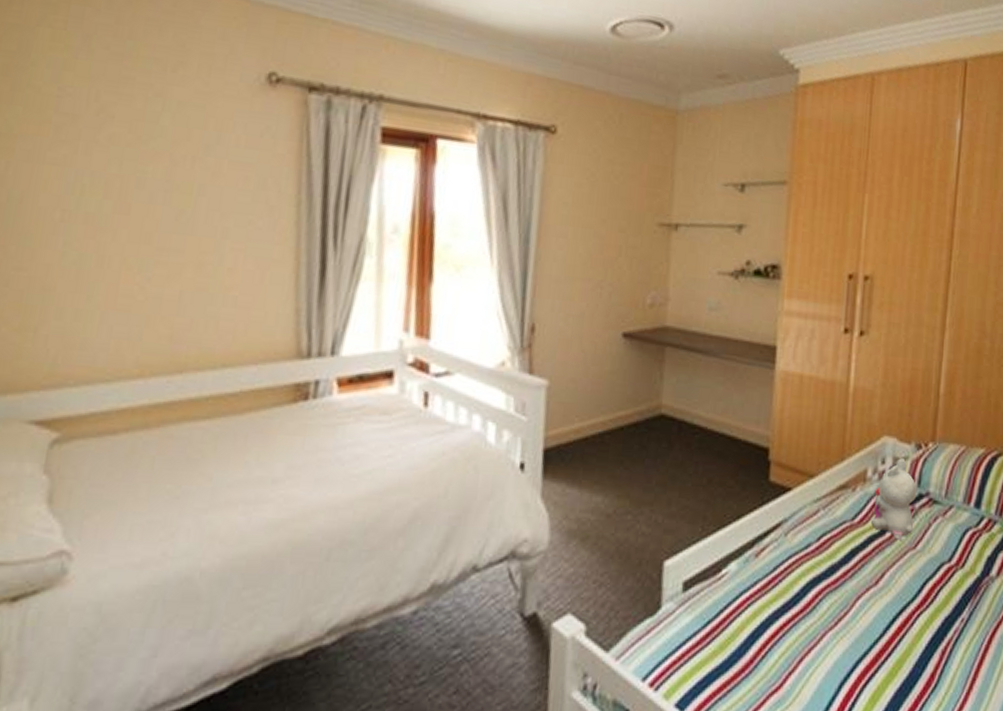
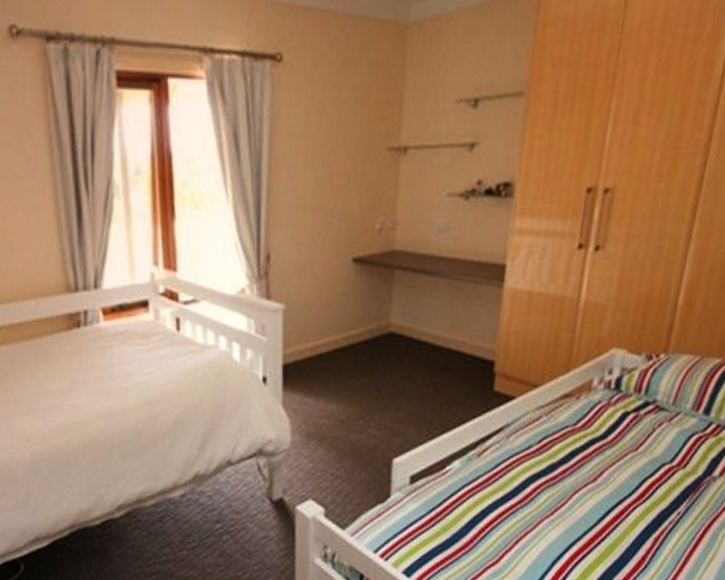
plush toy: present [870,458,917,540] -> none [592,369,644,443]

